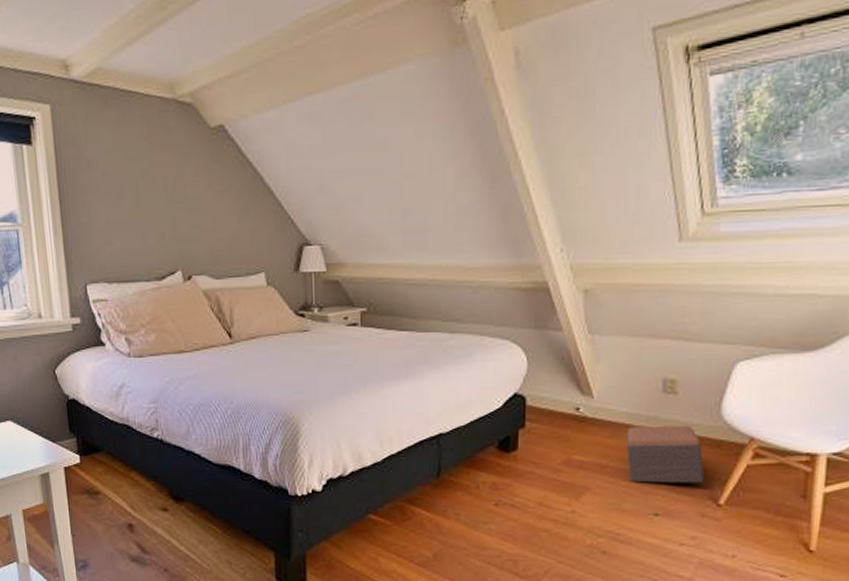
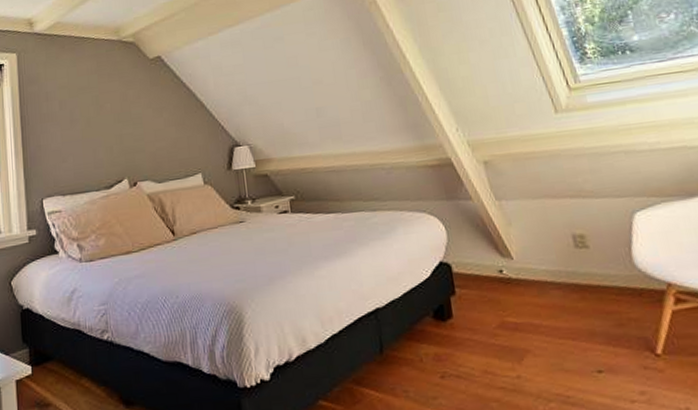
footstool: present [626,425,704,484] -> none [550,277,636,340]

